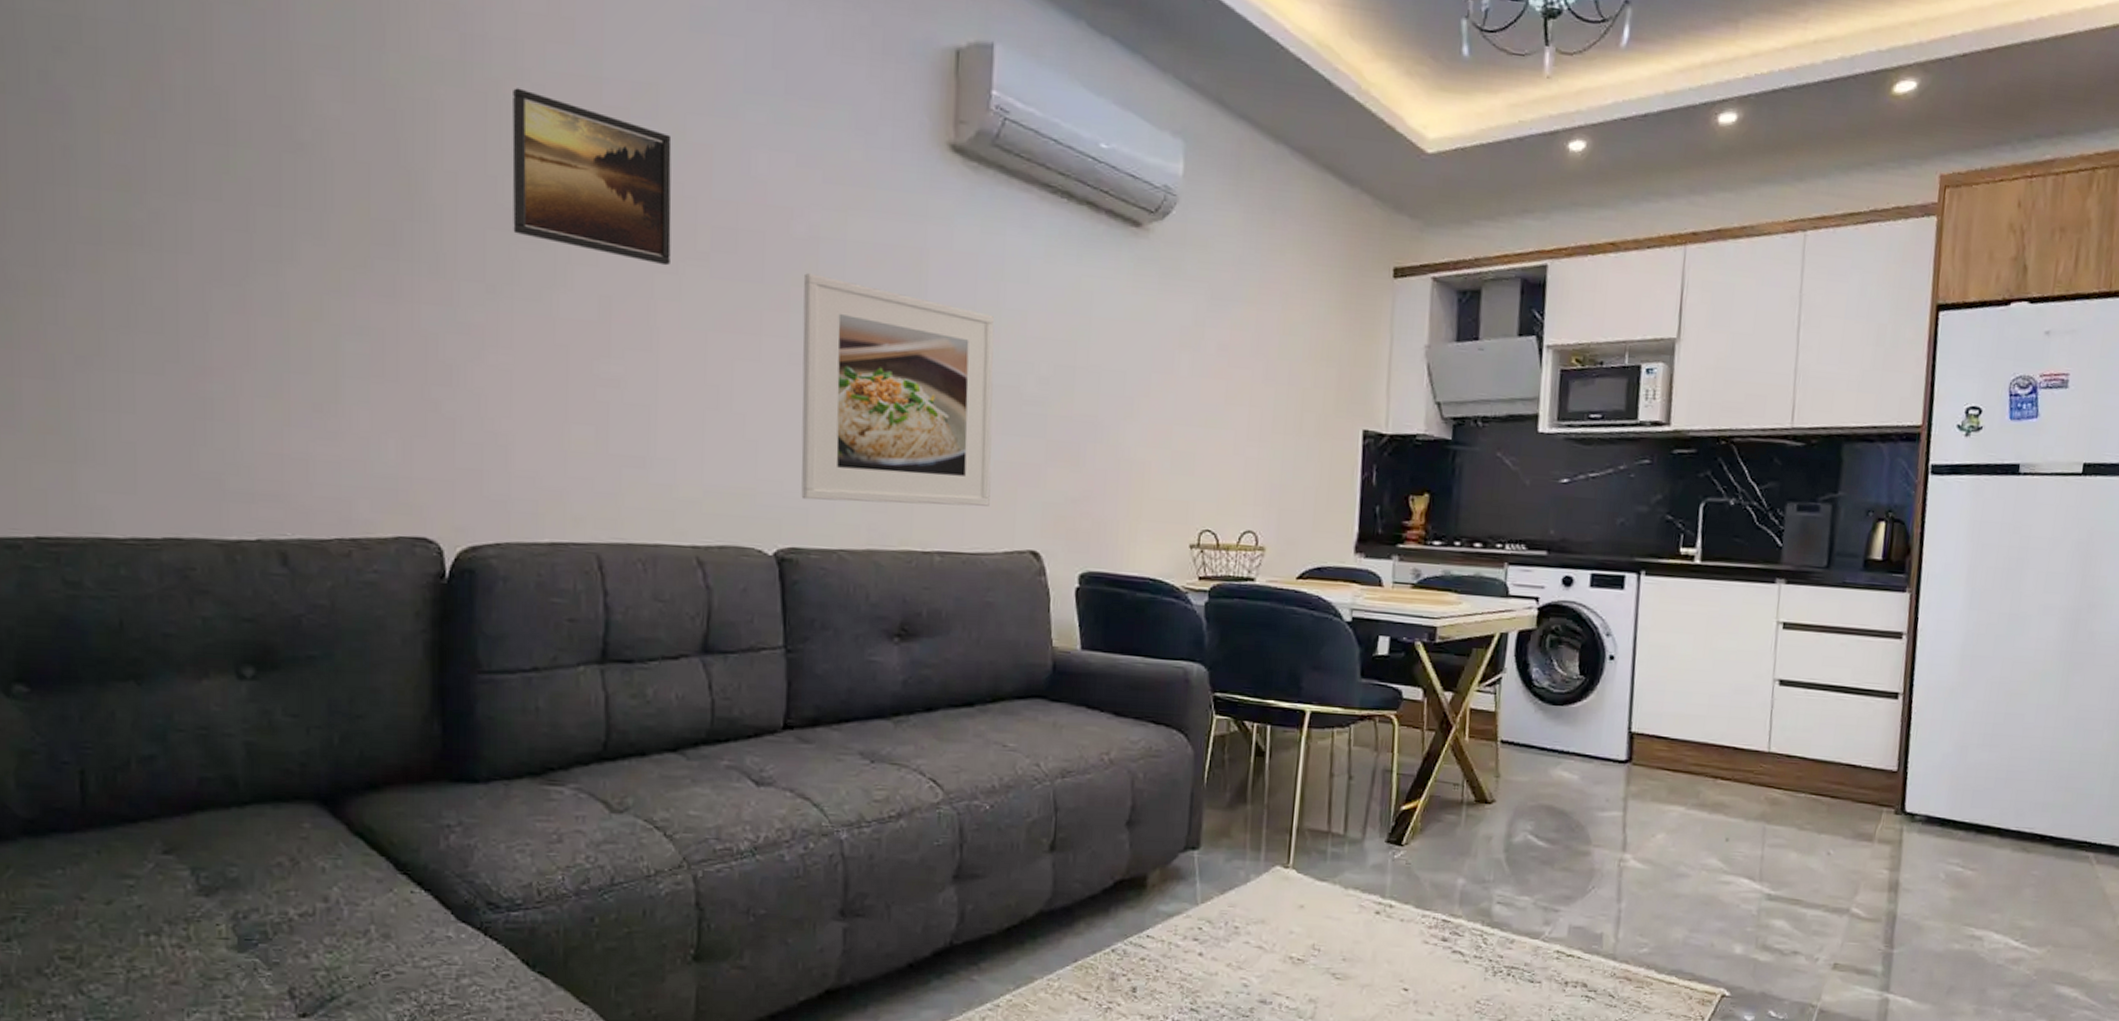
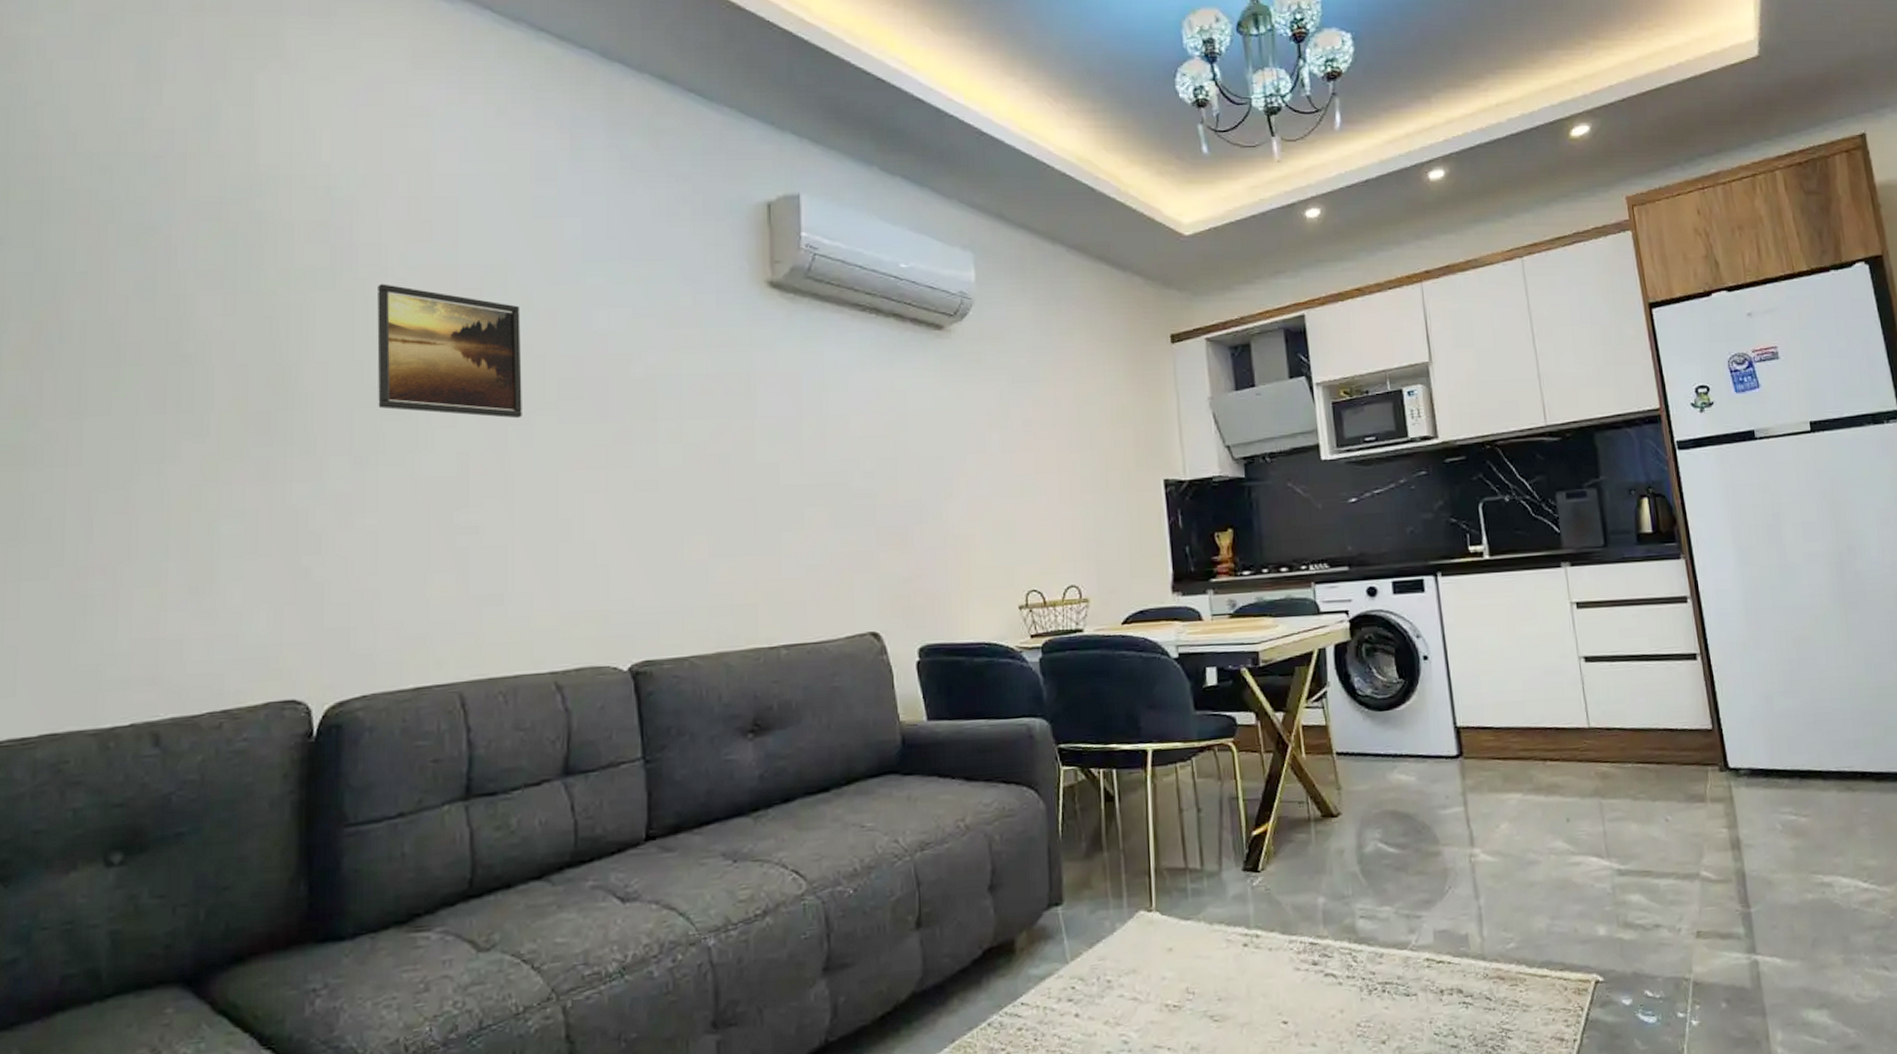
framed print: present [801,273,995,507] -> none [645,408,829,614]

